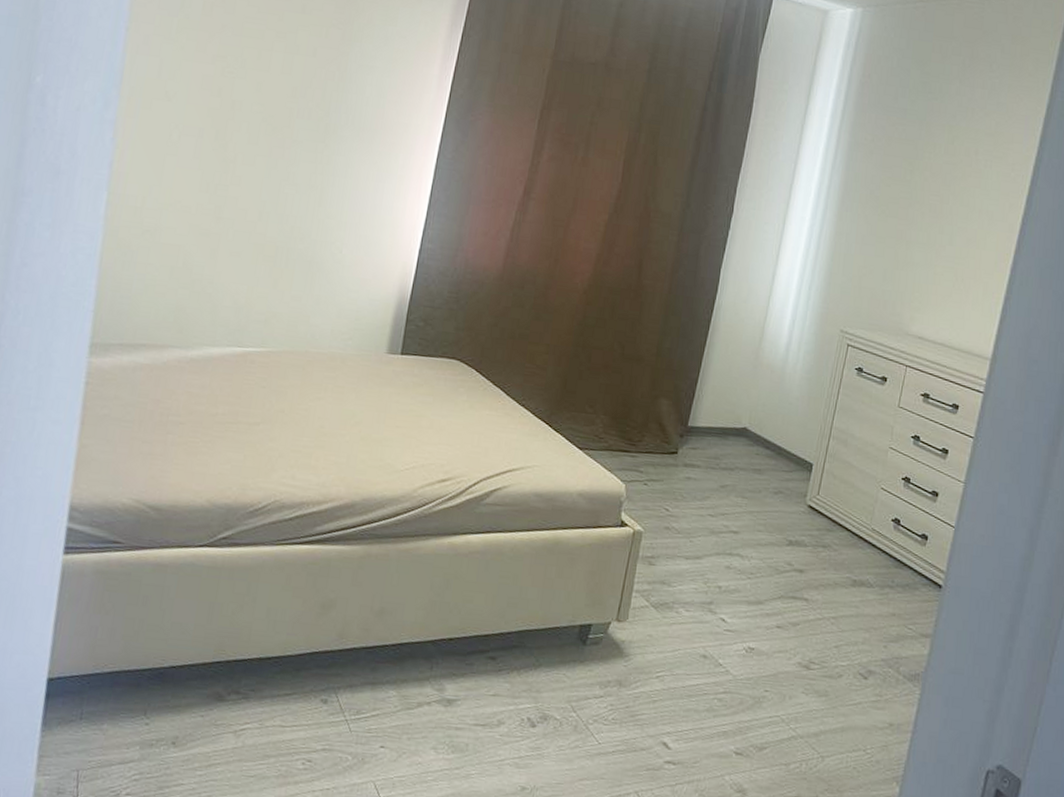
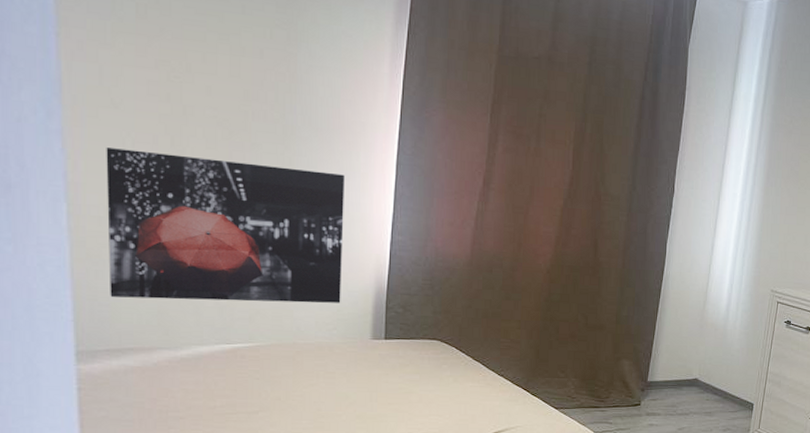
wall art: none [132,139,381,312] -> present [106,148,345,304]

